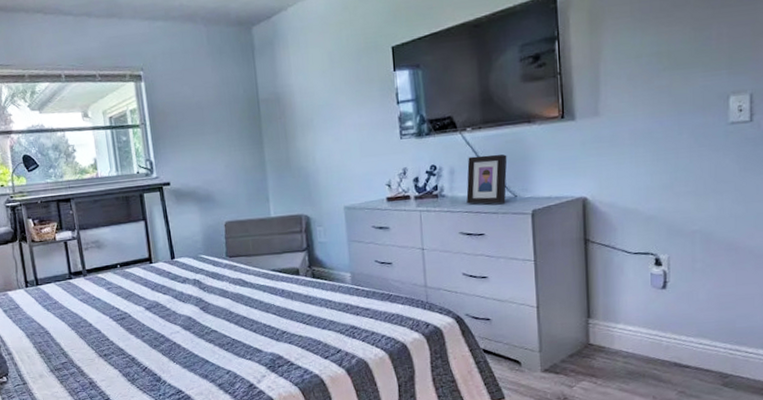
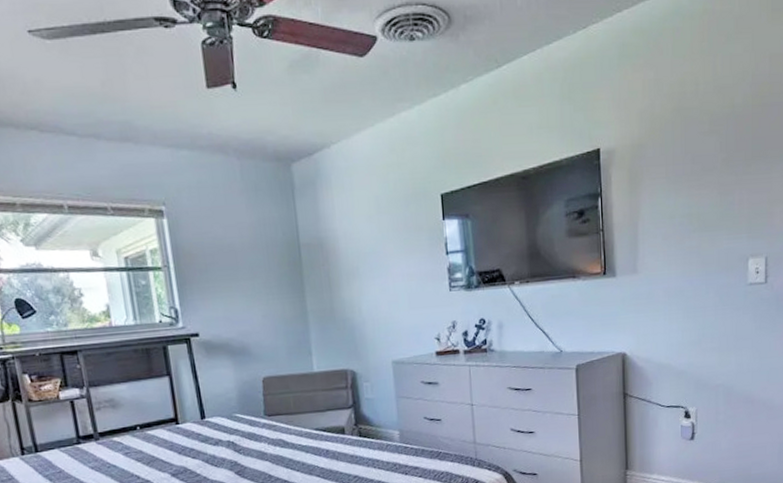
picture frame: present [466,154,508,205] -> none [514,309,554,359]

